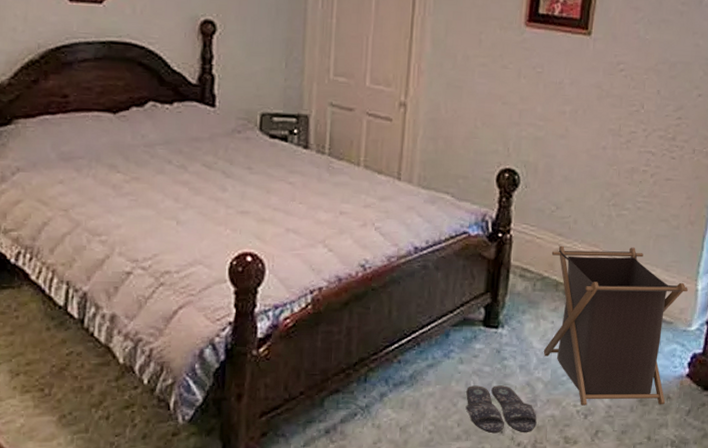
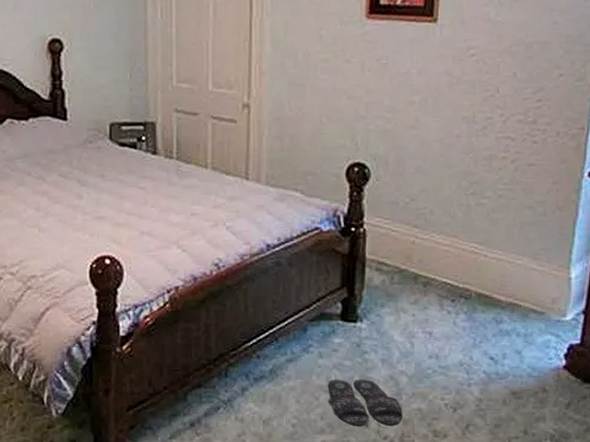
laundry basket: present [543,245,688,406] -> none [405,236,560,399]

